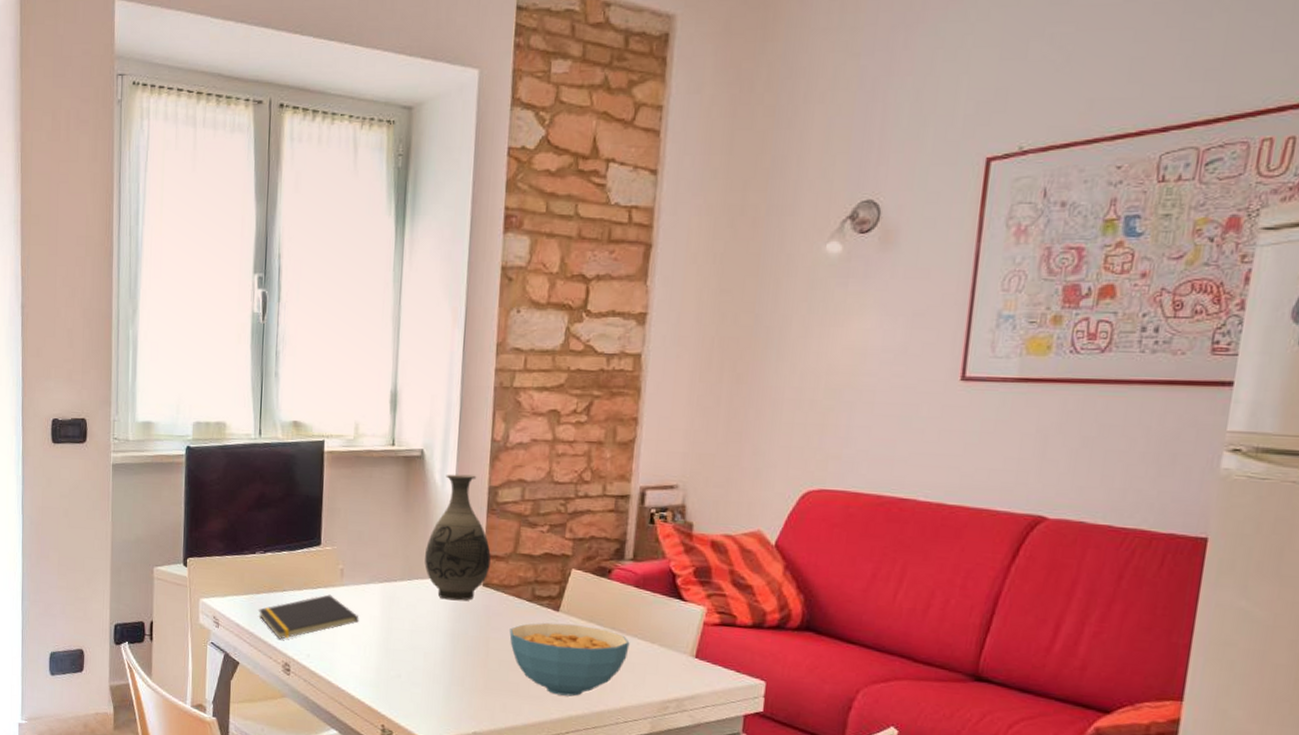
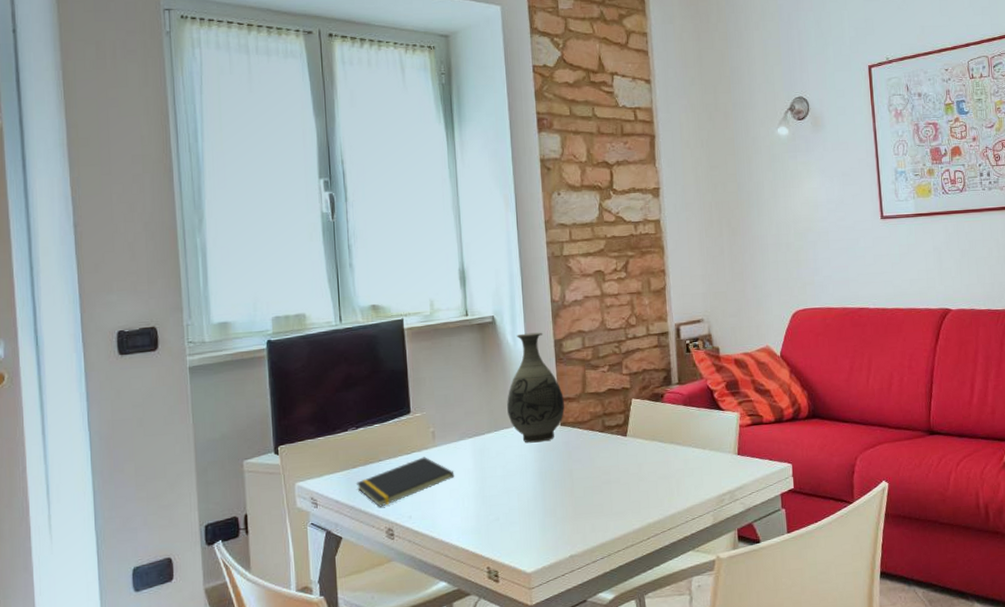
cereal bowl: present [509,622,630,697] -> none [588,444,687,508]

